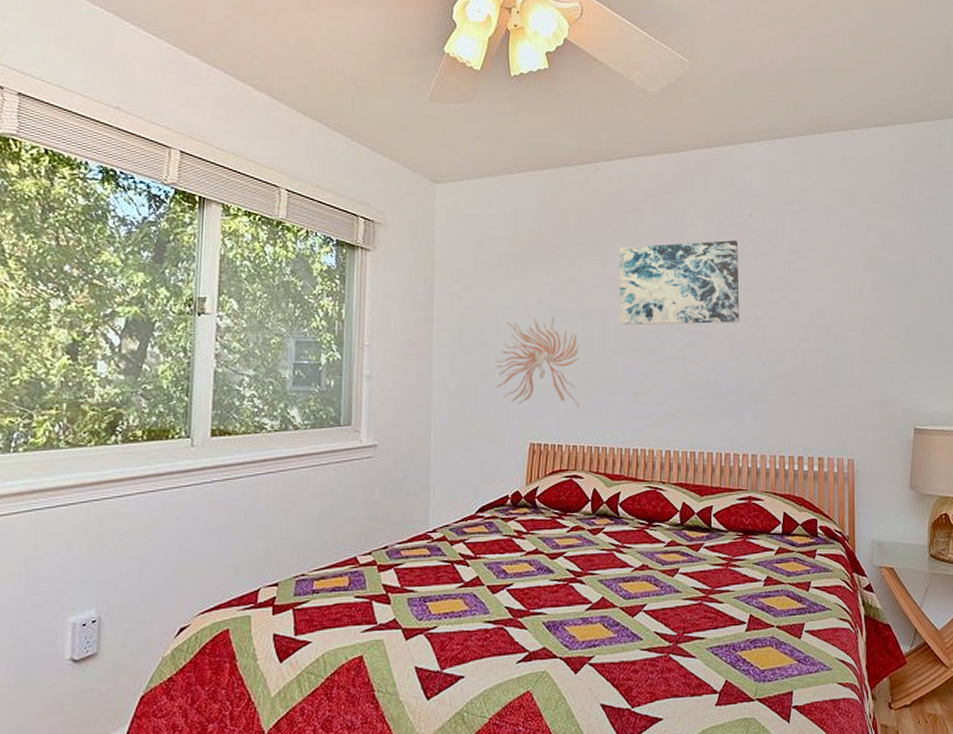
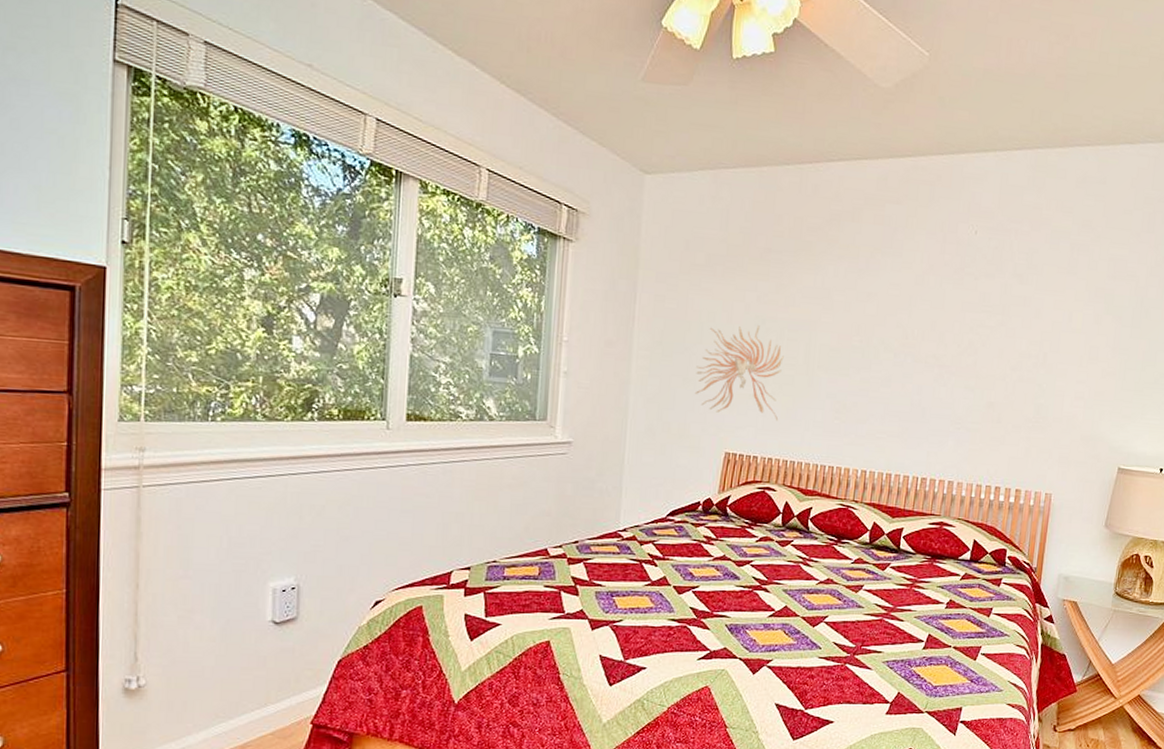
wall art: present [619,240,739,326] -> none [827,256,959,347]

